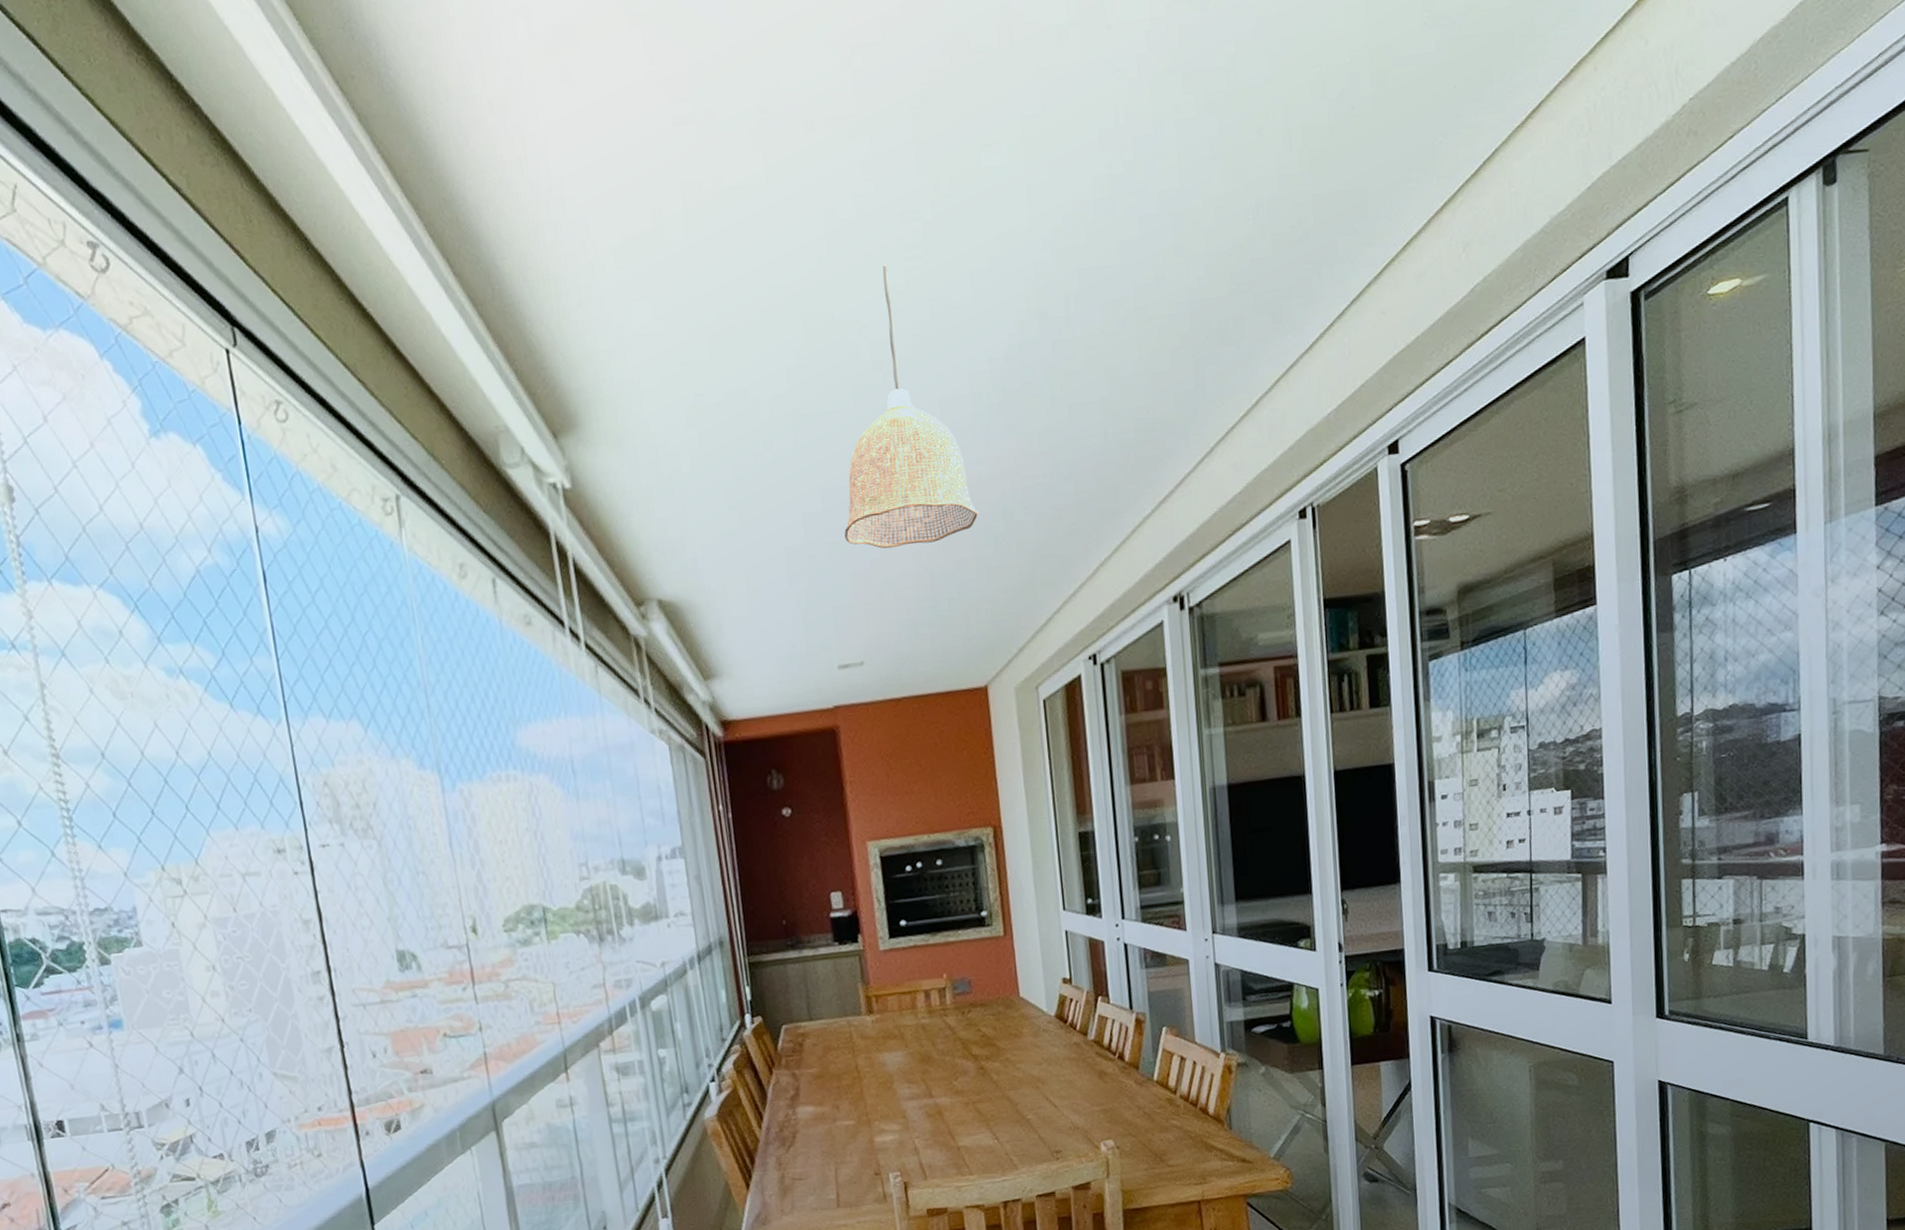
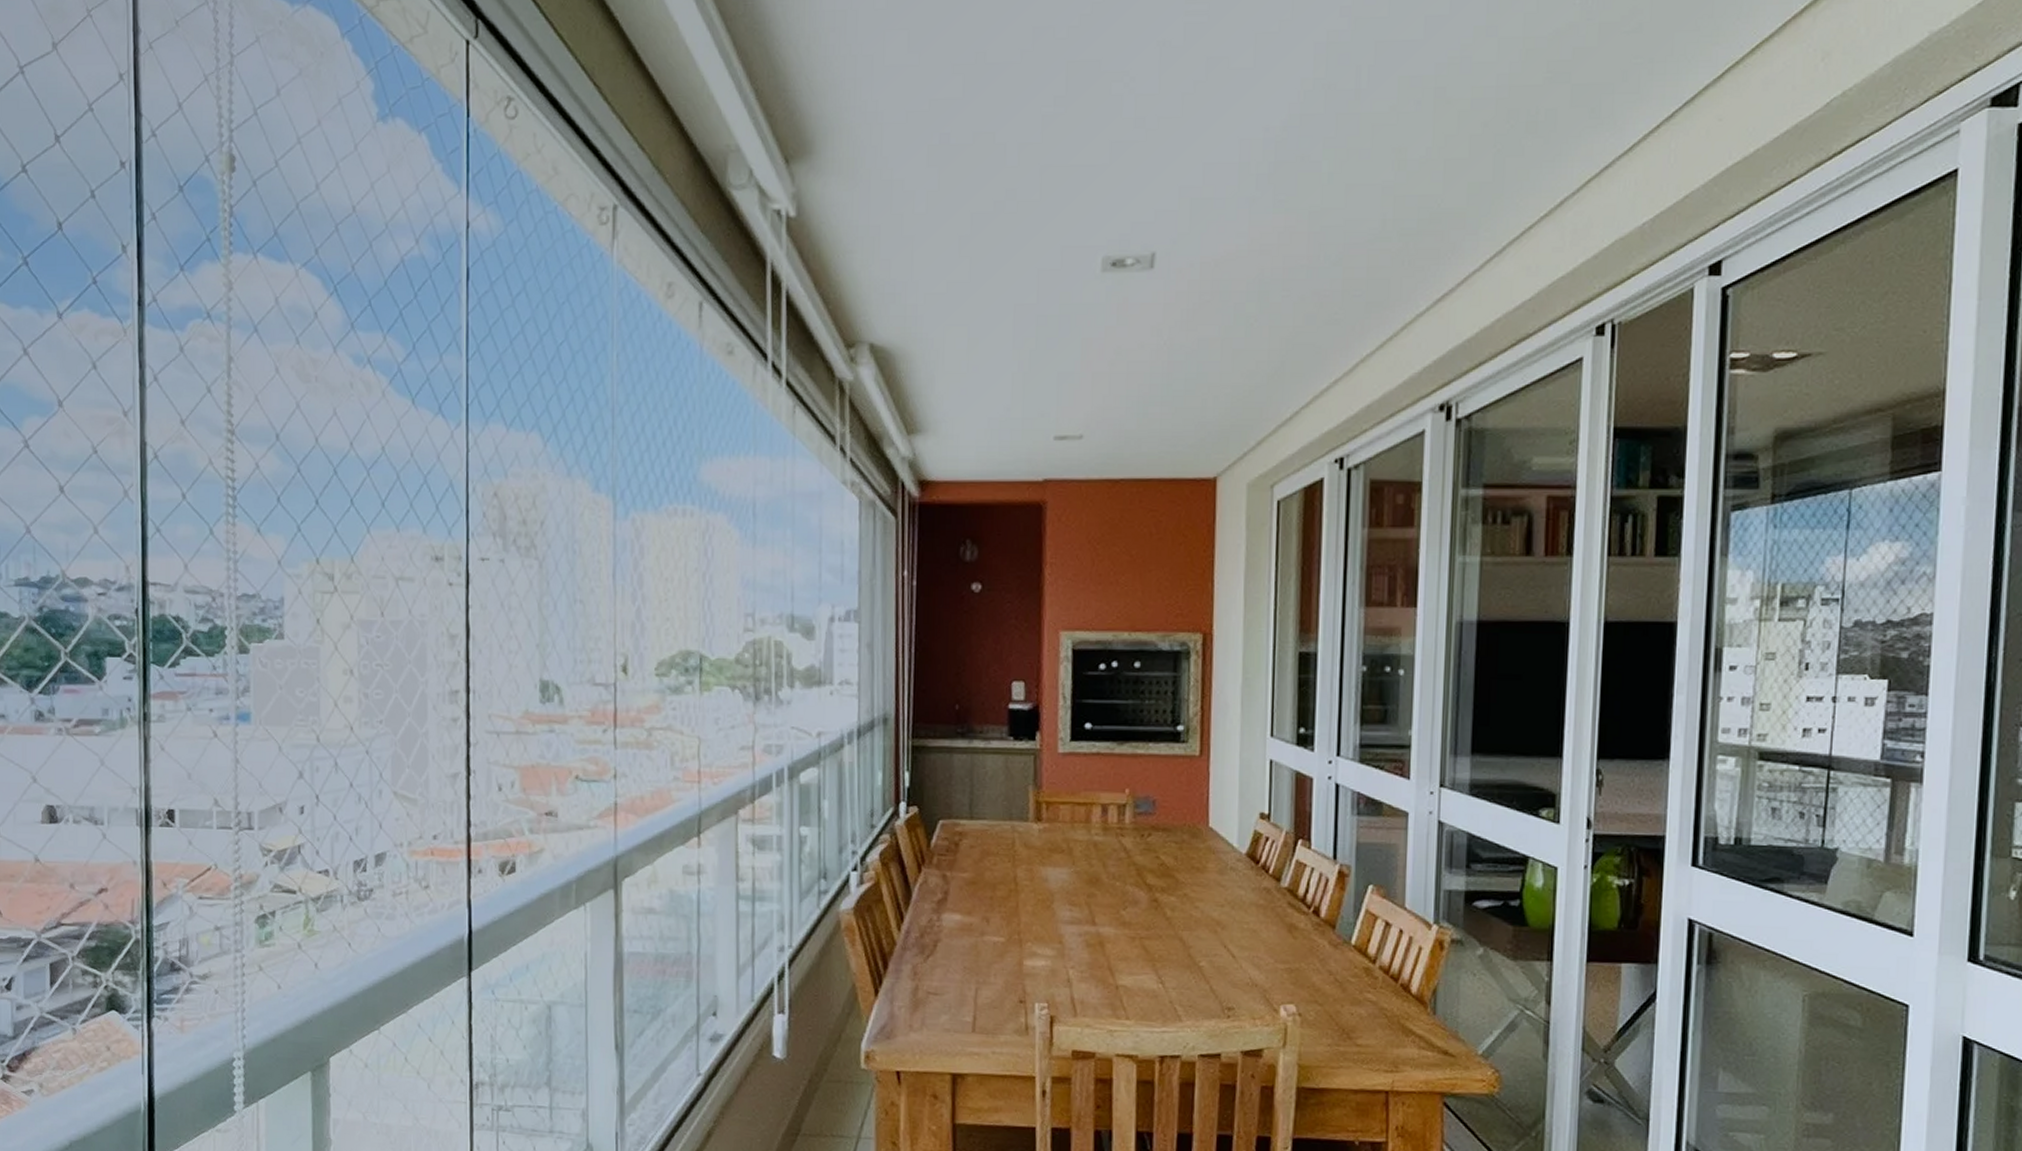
pendant lamp: present [844,265,979,549] -> none [1081,17,1231,317]

